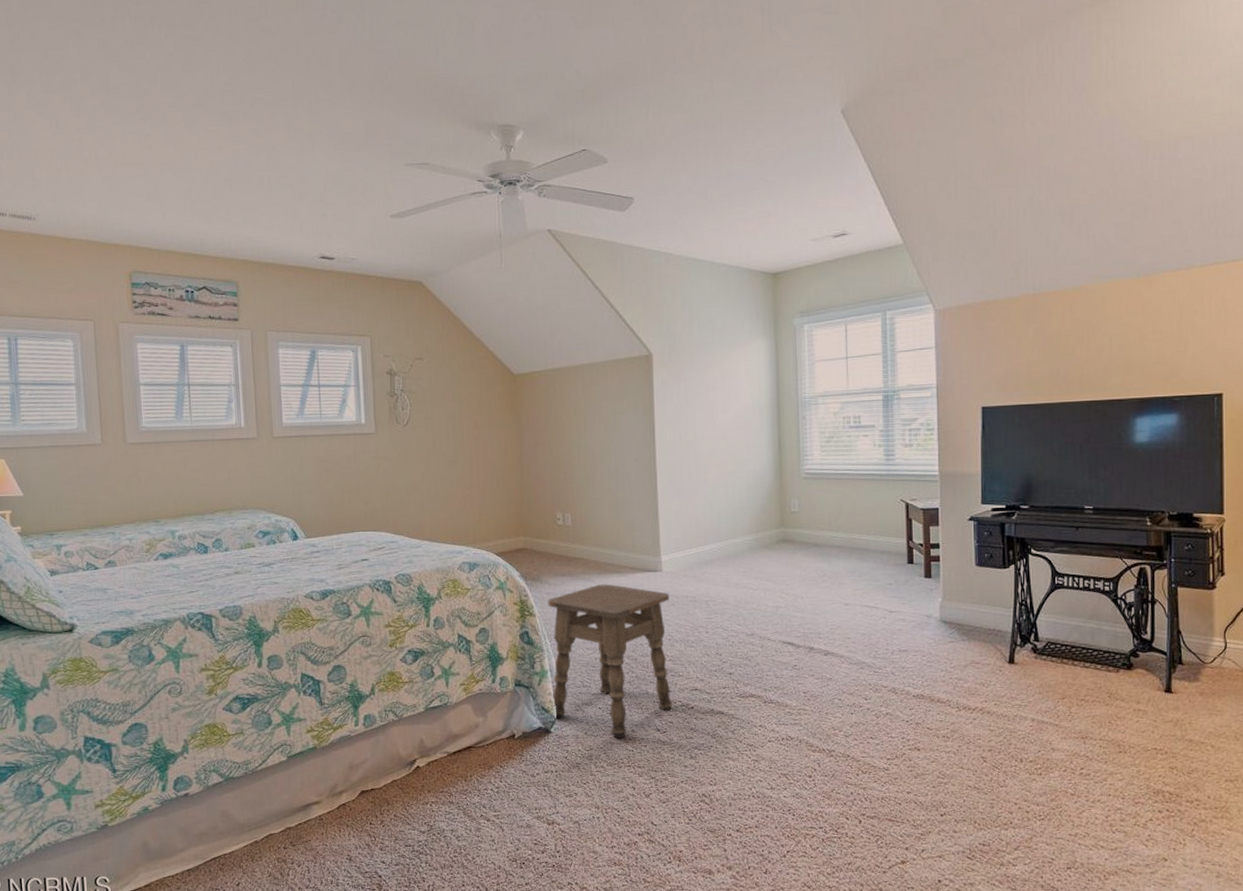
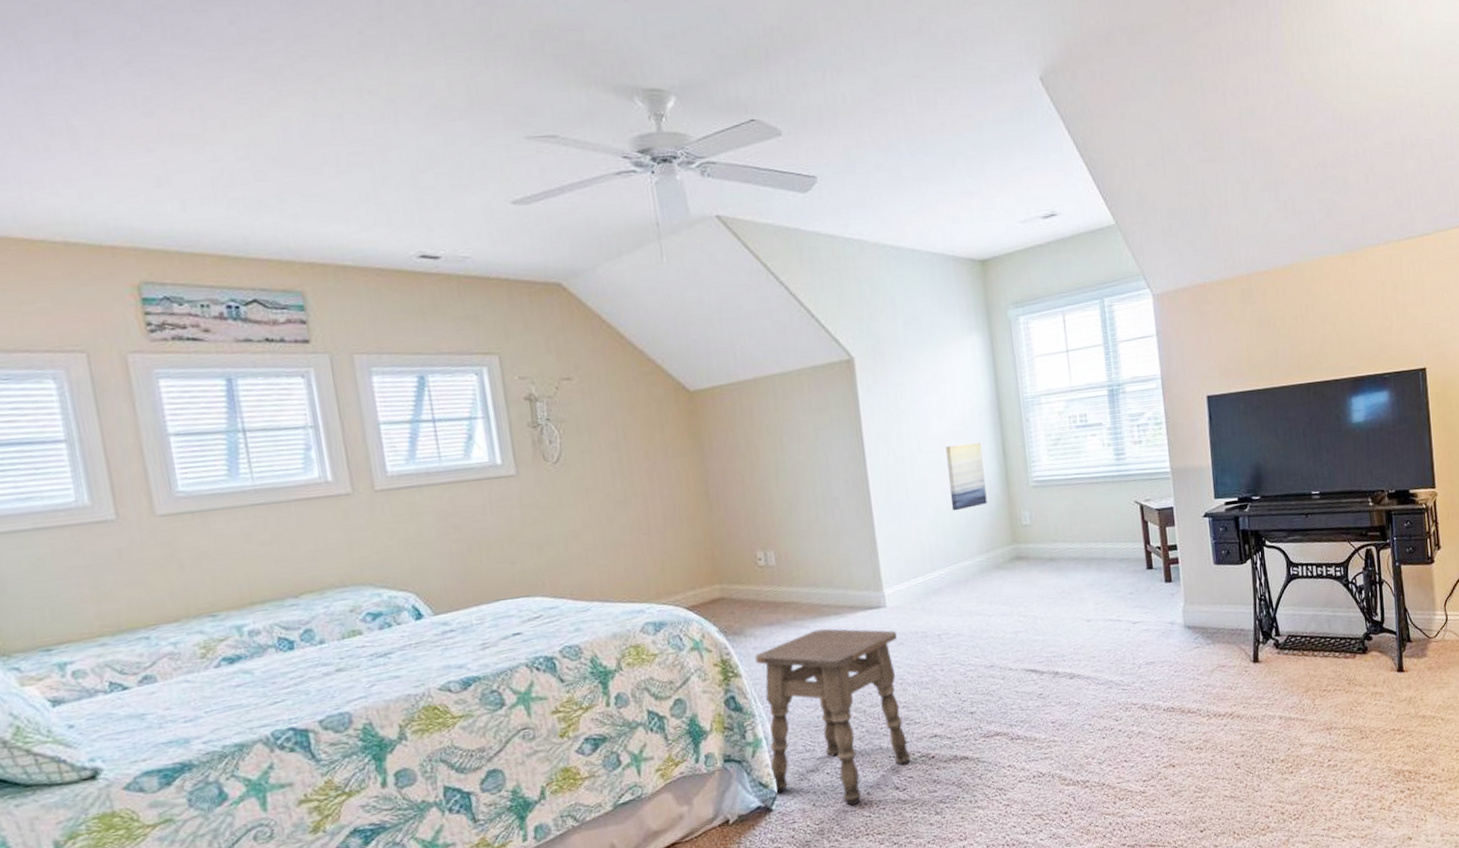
wall art: none [727,434,760,494] -> present [946,442,987,511]

